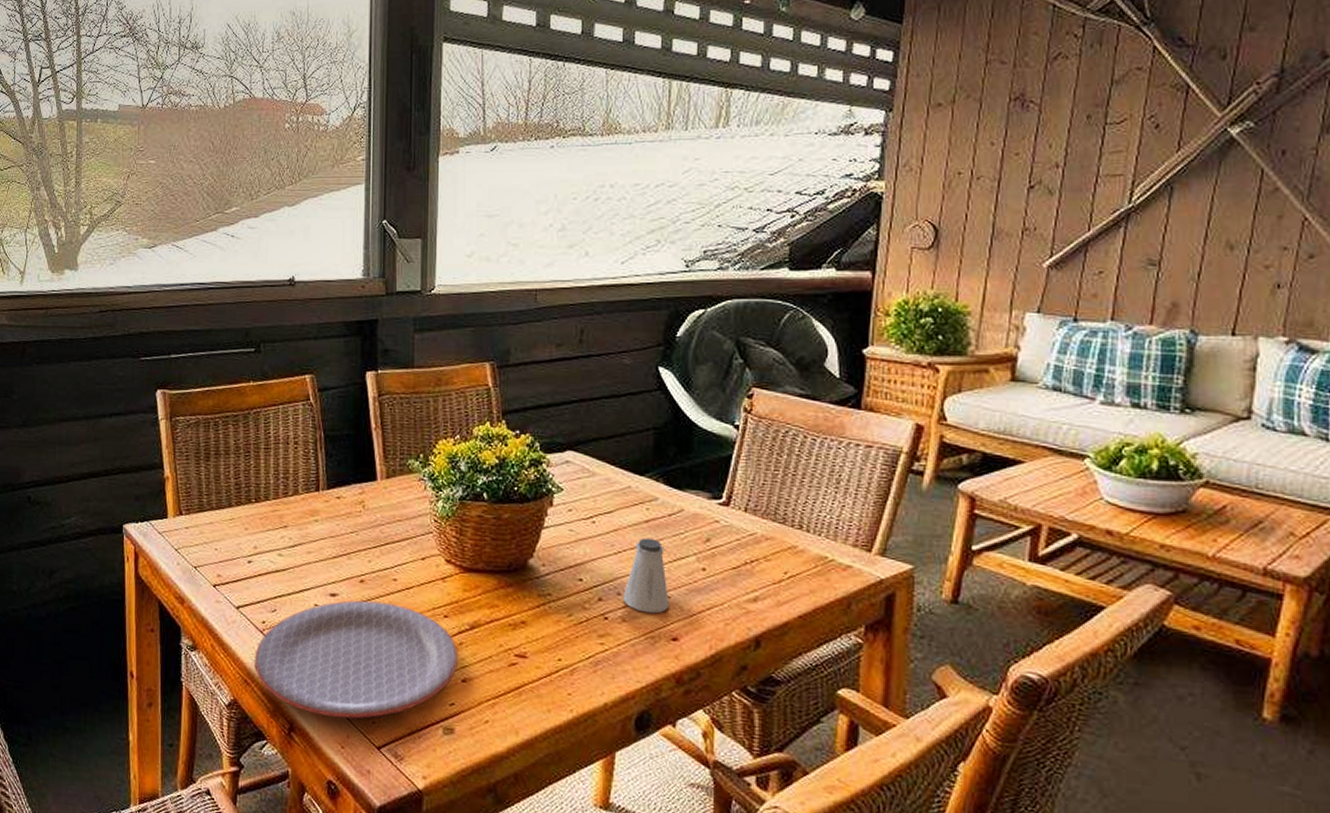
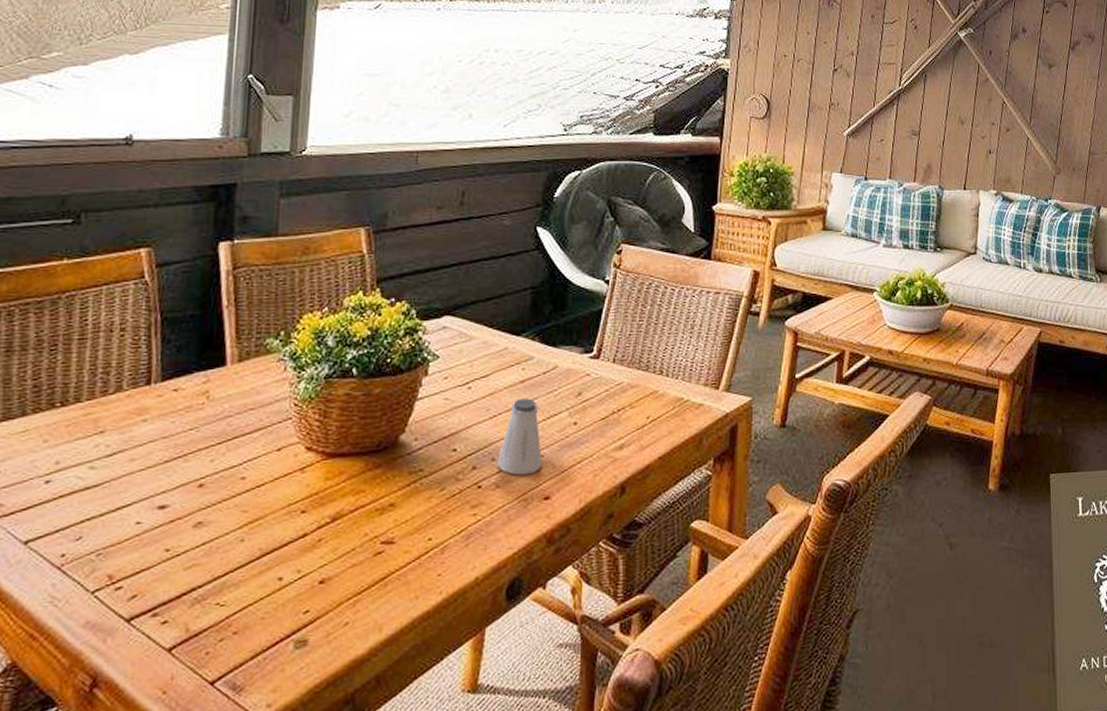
plate: present [254,600,458,719] -> none [45,506,316,659]

